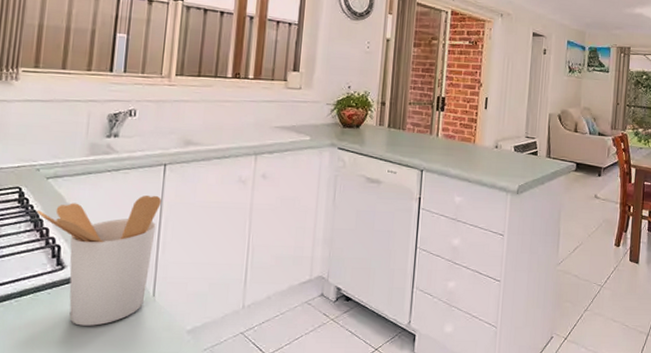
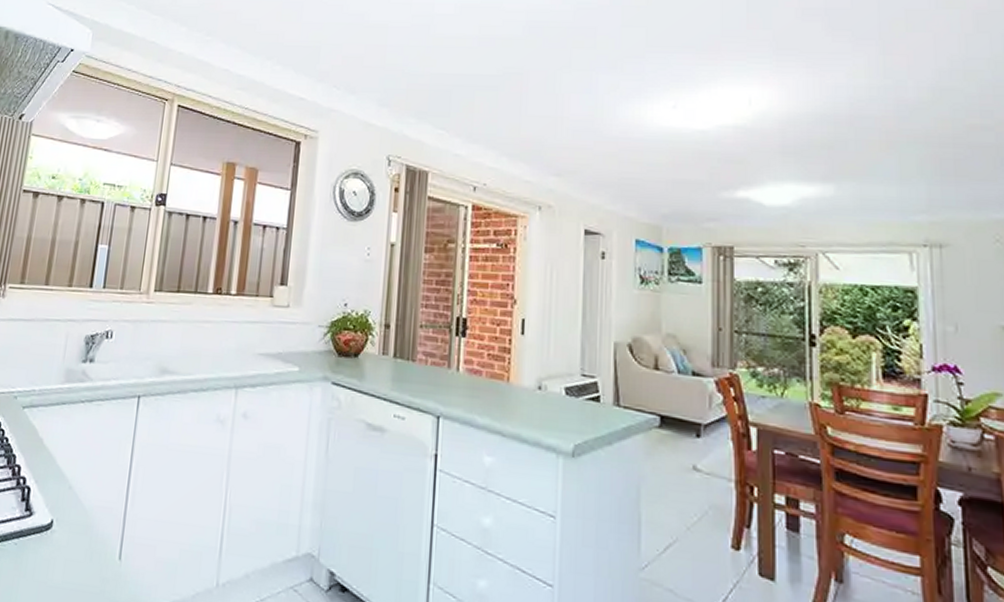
utensil holder: present [37,196,161,326] -> none [11,433,133,590]

